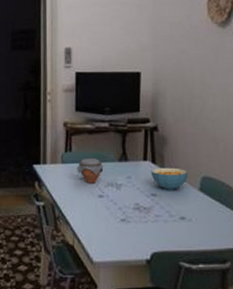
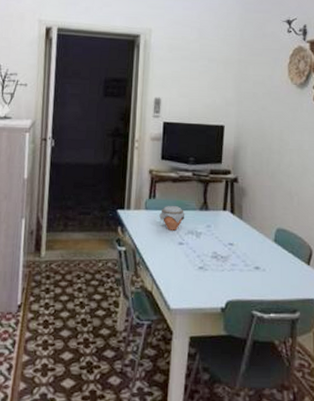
cereal bowl: present [150,167,188,190] -> none [229,218,264,240]

